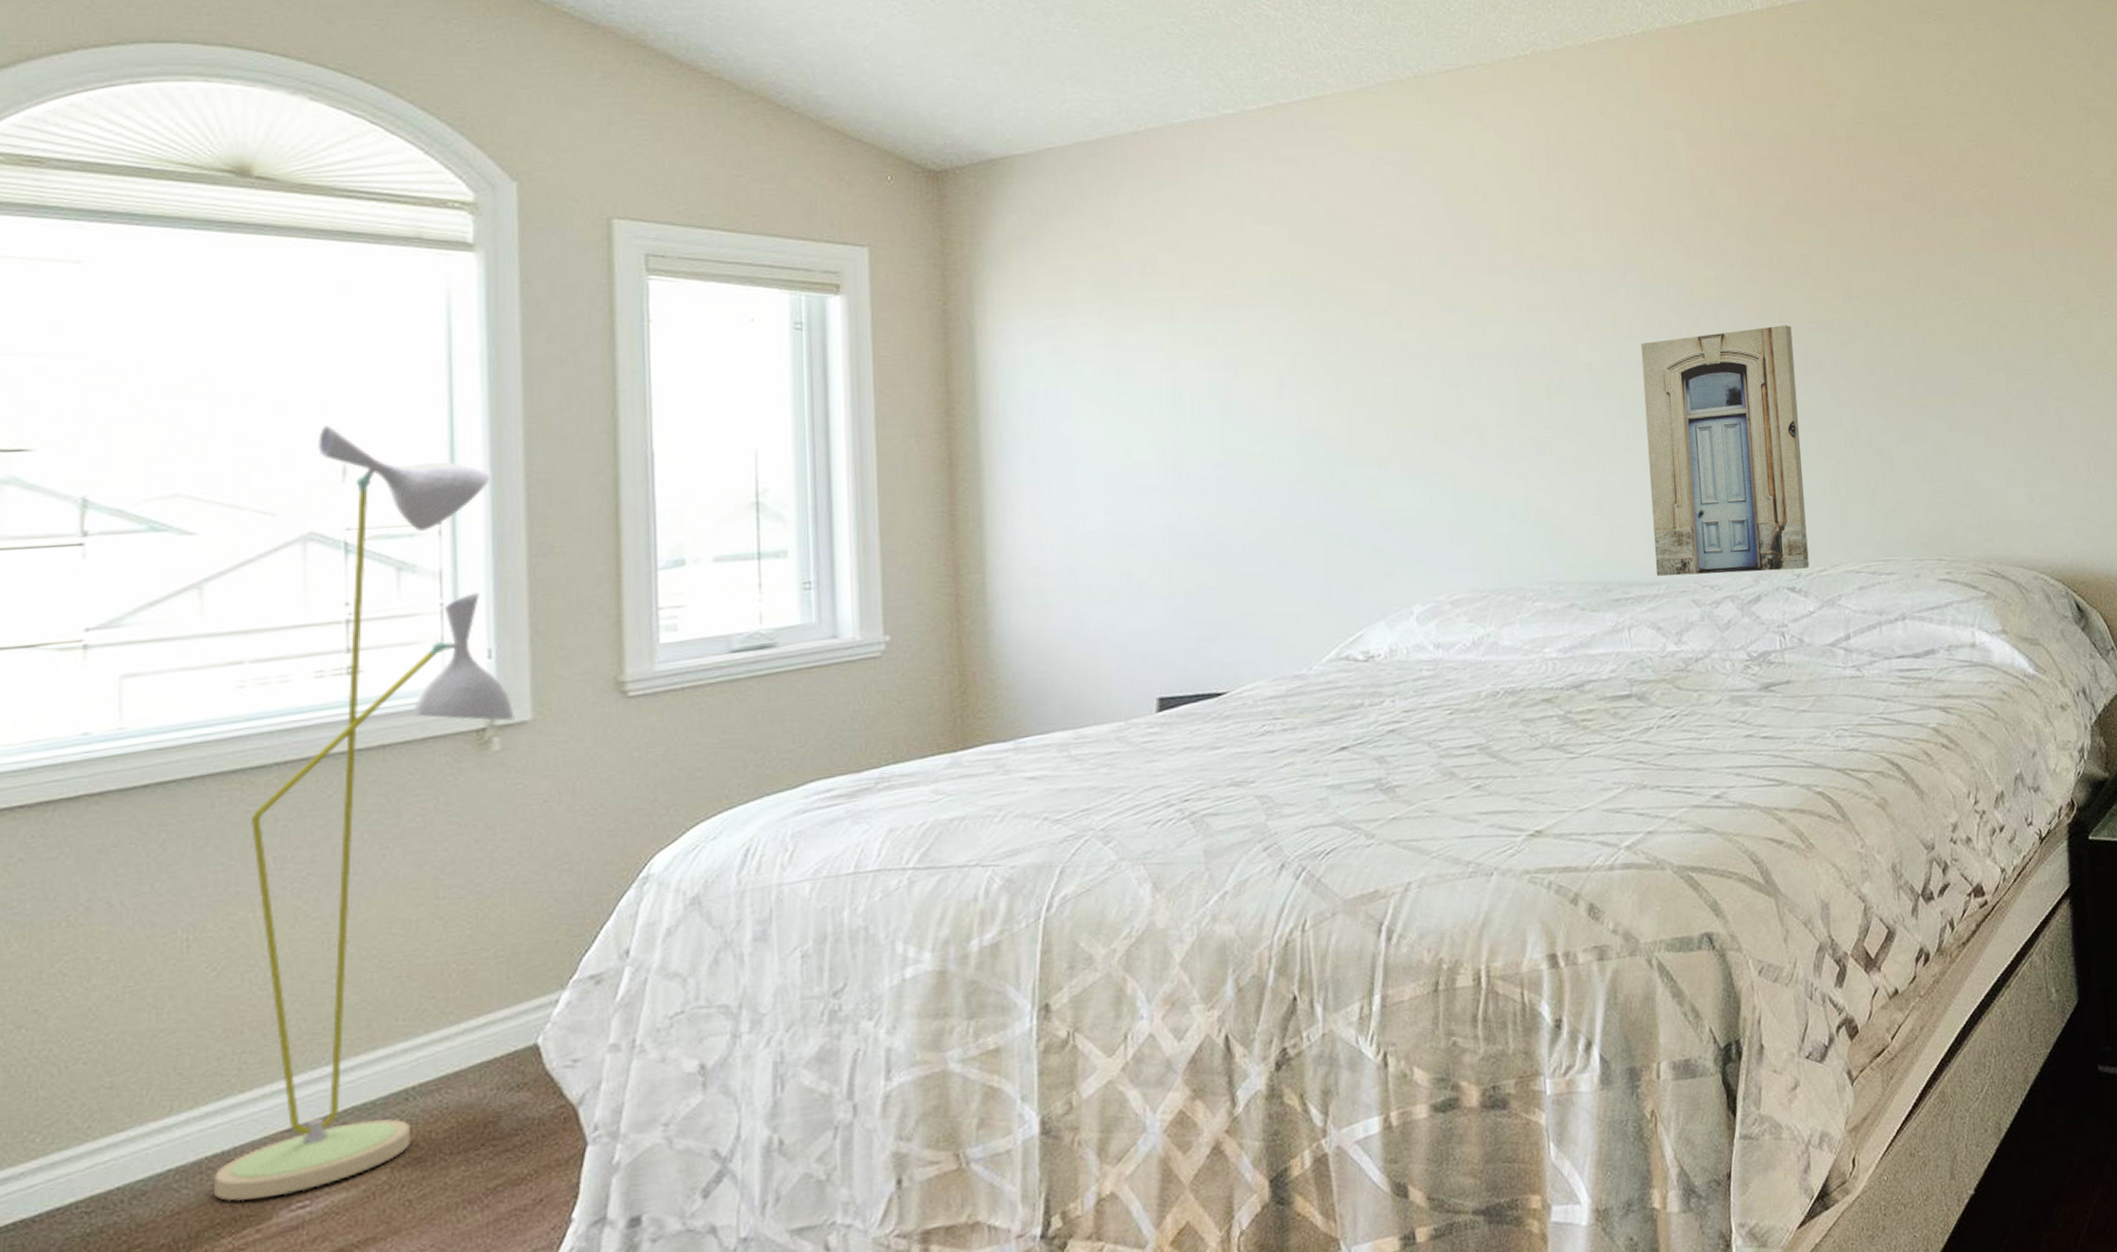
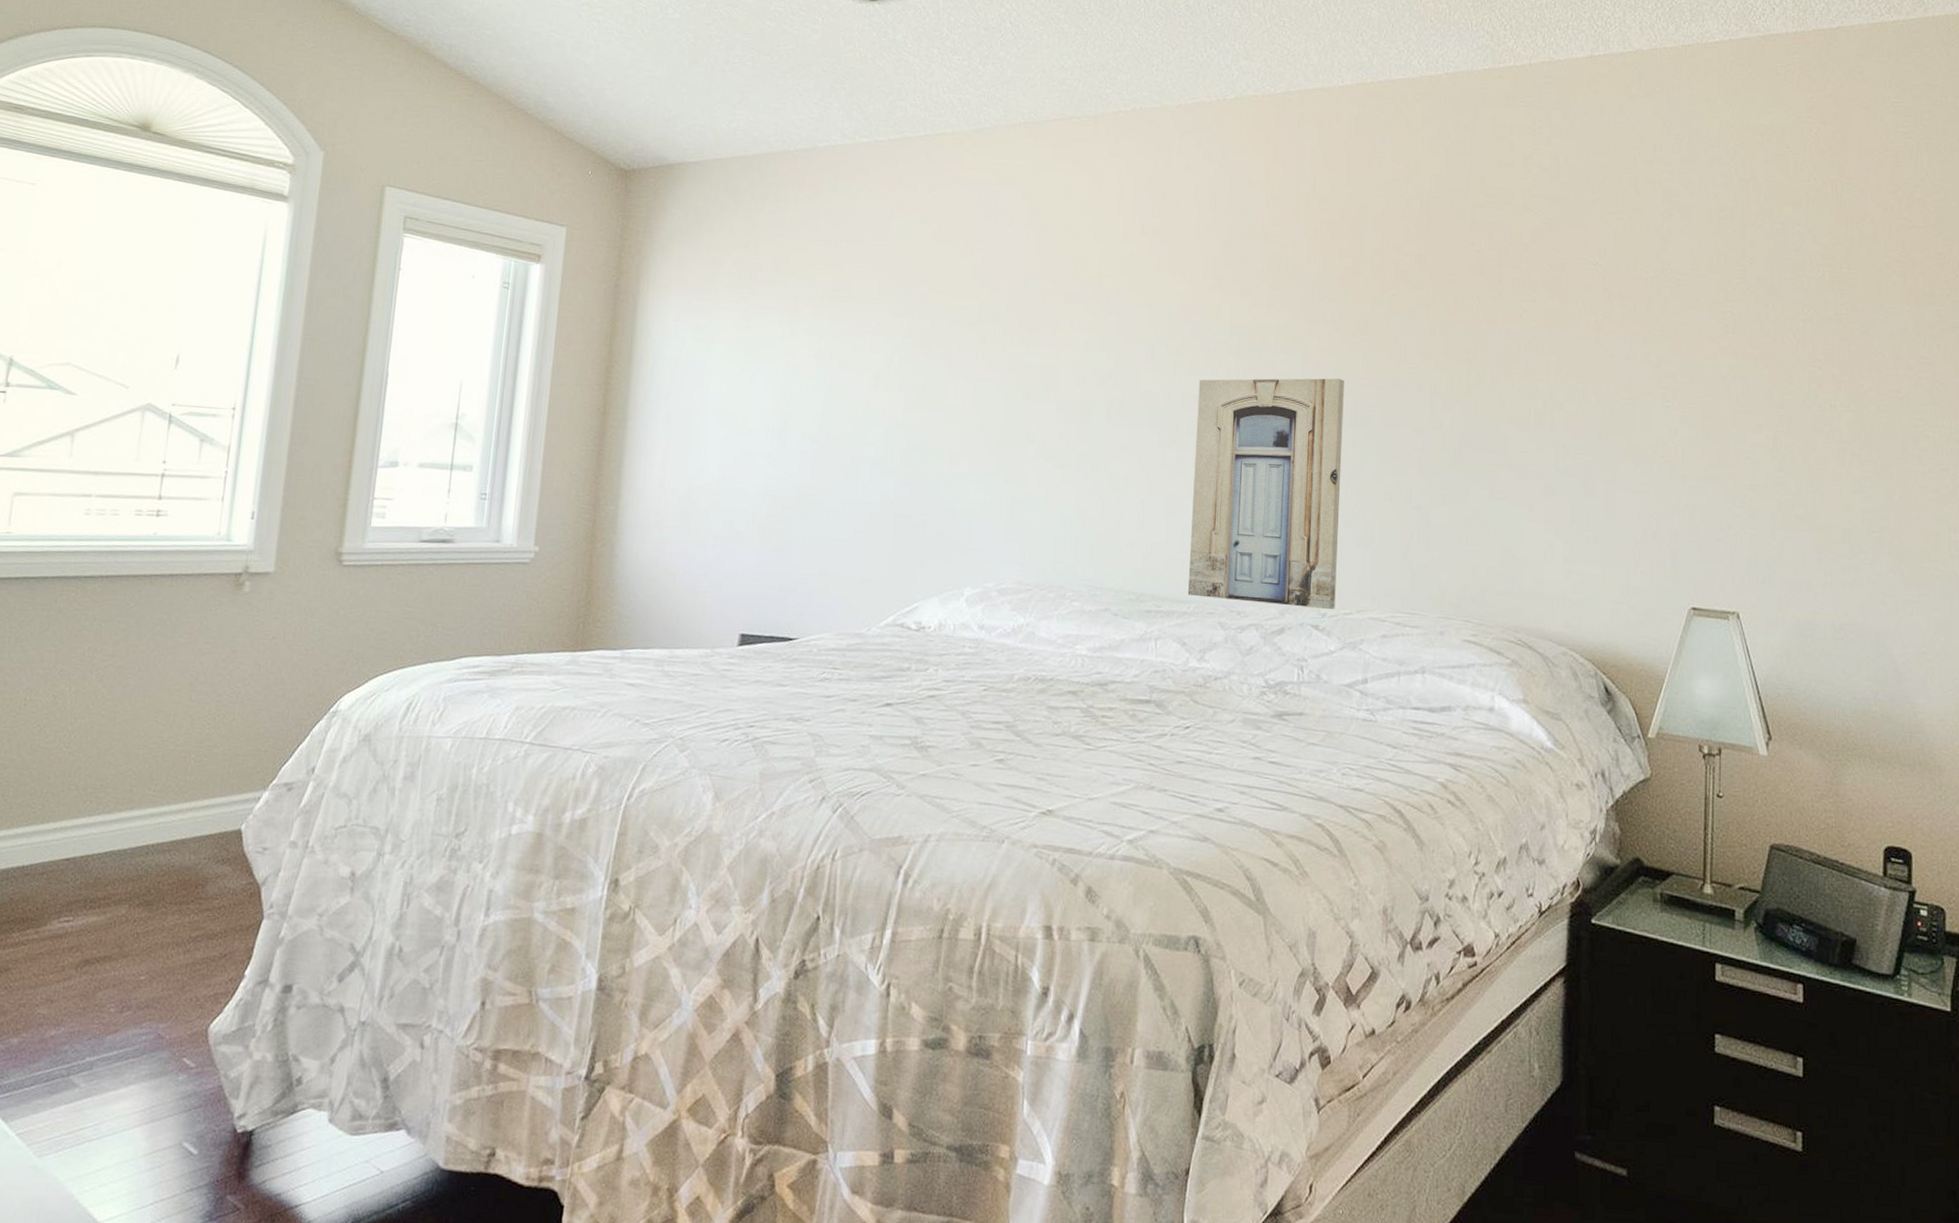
floor lamp: present [212,425,515,1202] -> none [12,324,274,909]

